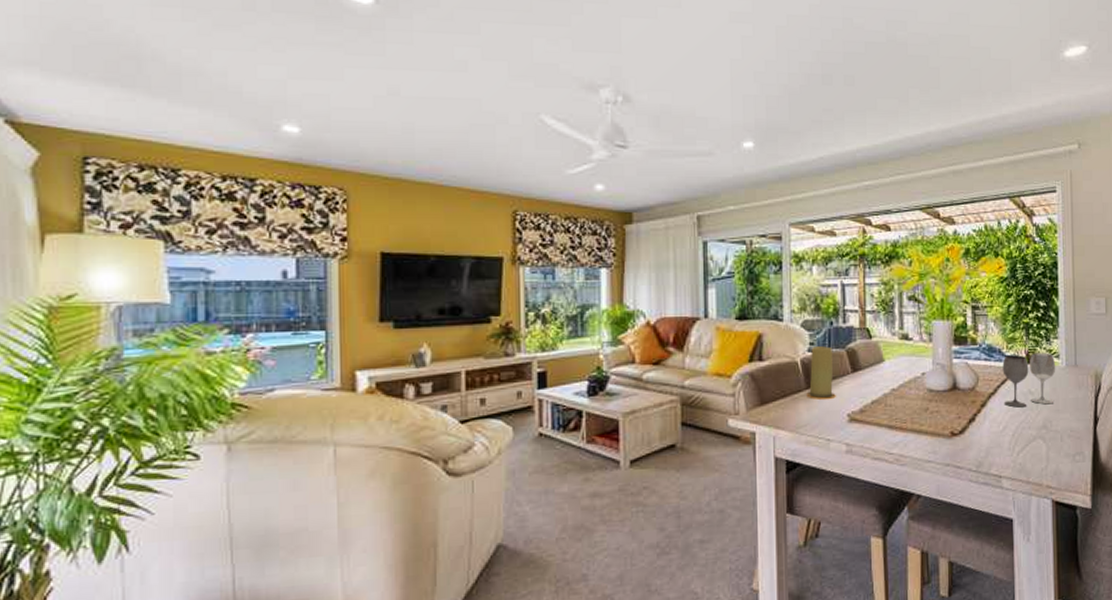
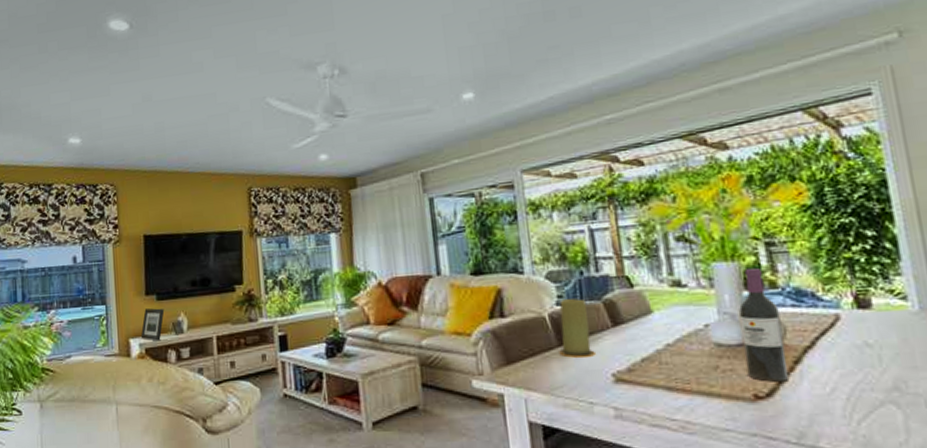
picture frame: none [370,337,403,375] -> present [140,308,165,341]
wine bottle: none [947,326,977,422] -> present [738,267,788,383]
wineglass: present [1002,352,1056,408] -> none [819,294,906,364]

